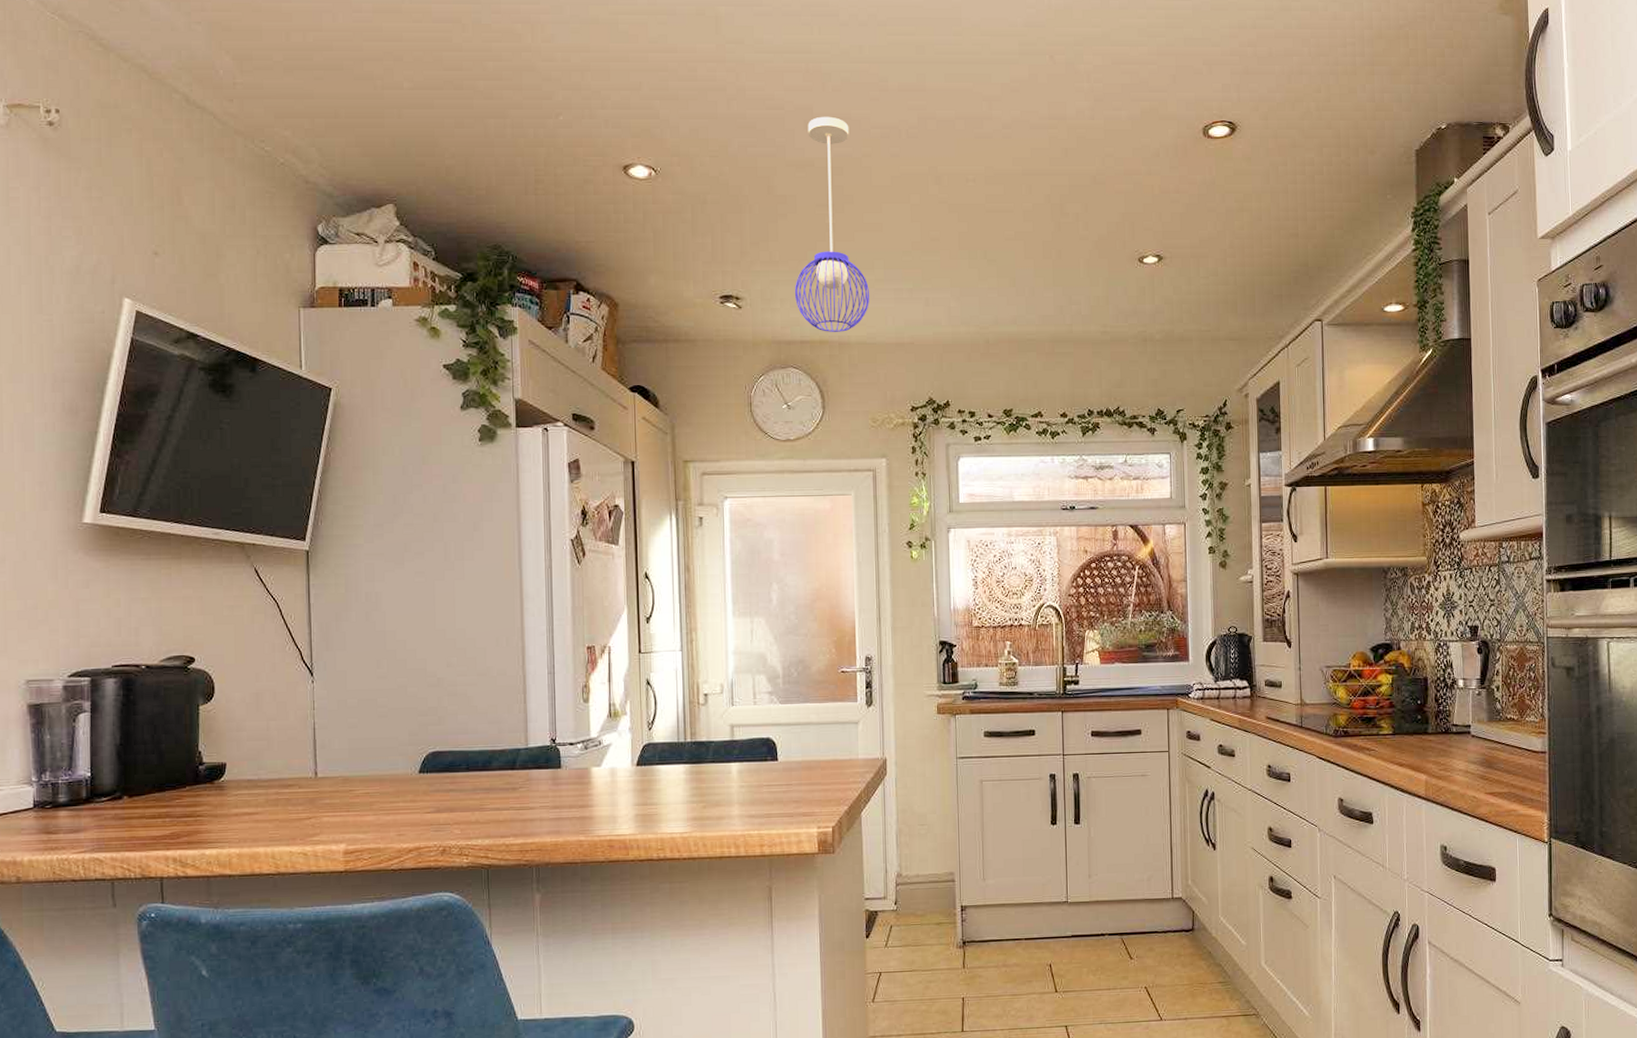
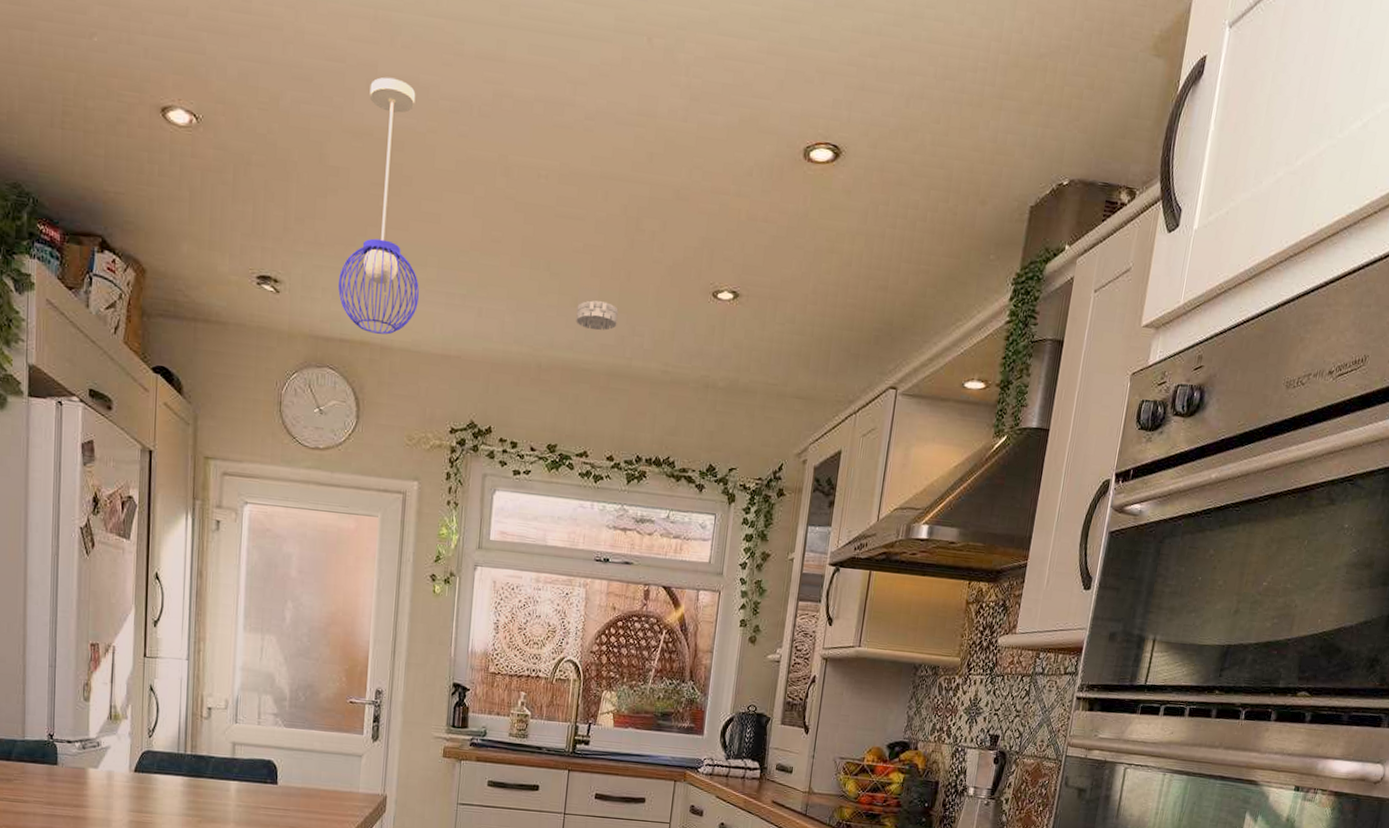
smoke detector: none [1016,278,1054,305] -> present [576,300,619,331]

